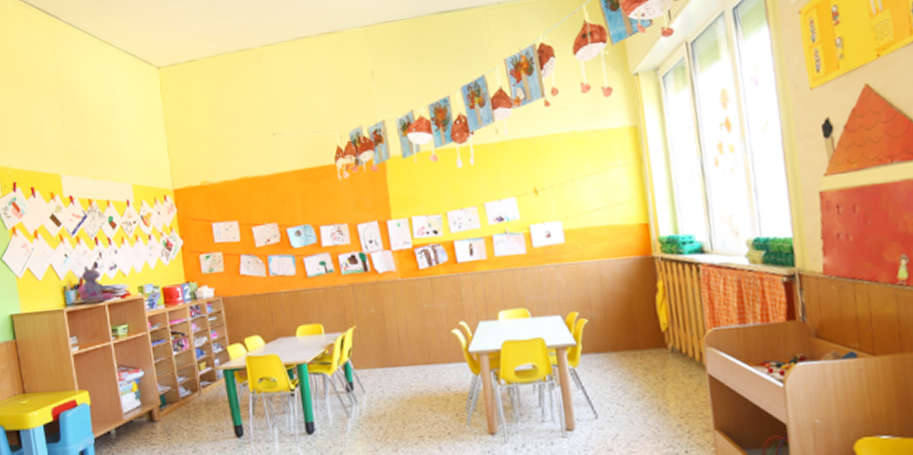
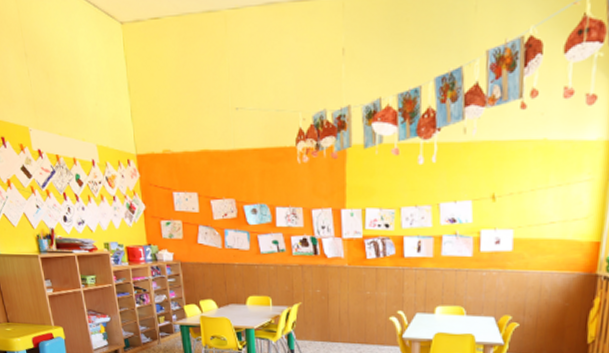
toy: present [76,265,113,304] -> none [49,218,82,253]

